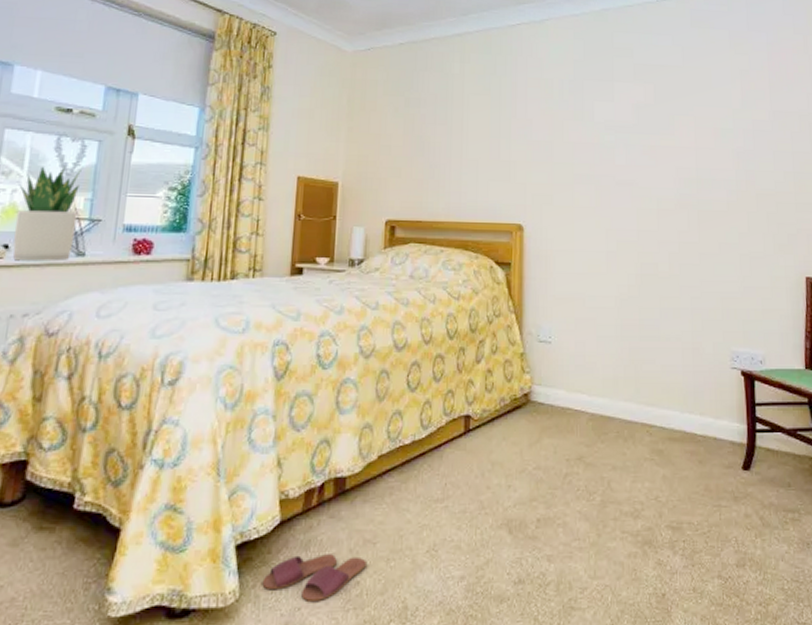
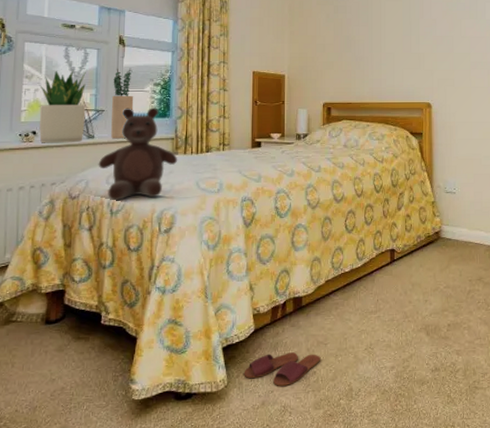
teddy bear: none [87,218,193,339] -> present [98,107,178,200]
vase: none [107,166,142,258] -> present [111,68,134,139]

